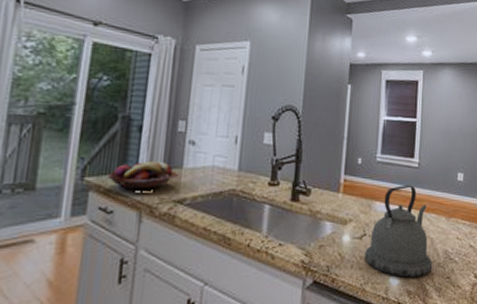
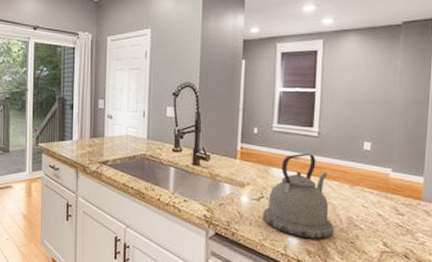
fruit basket: present [108,160,179,191] -> none [53,131,102,154]

